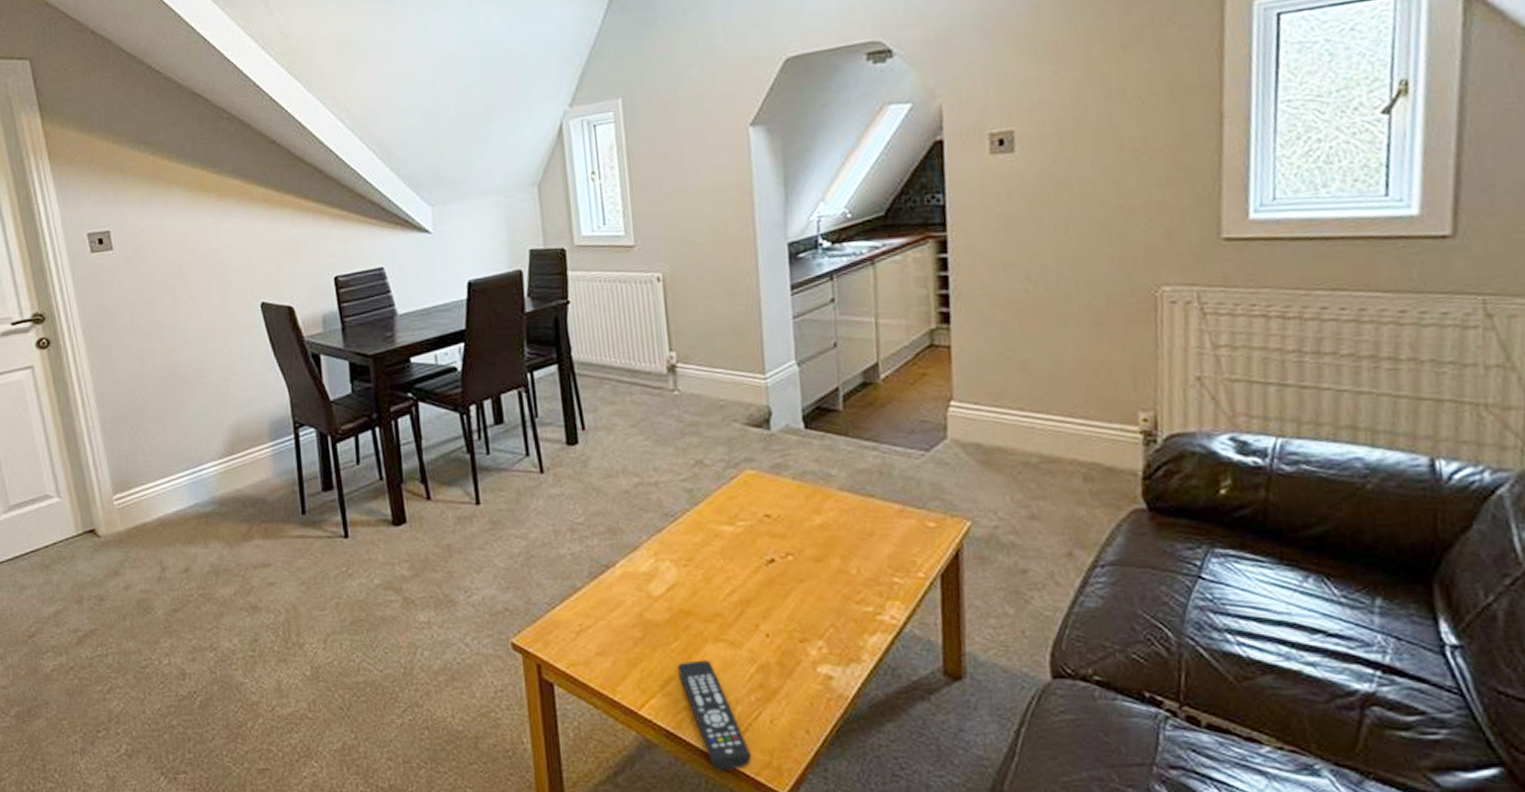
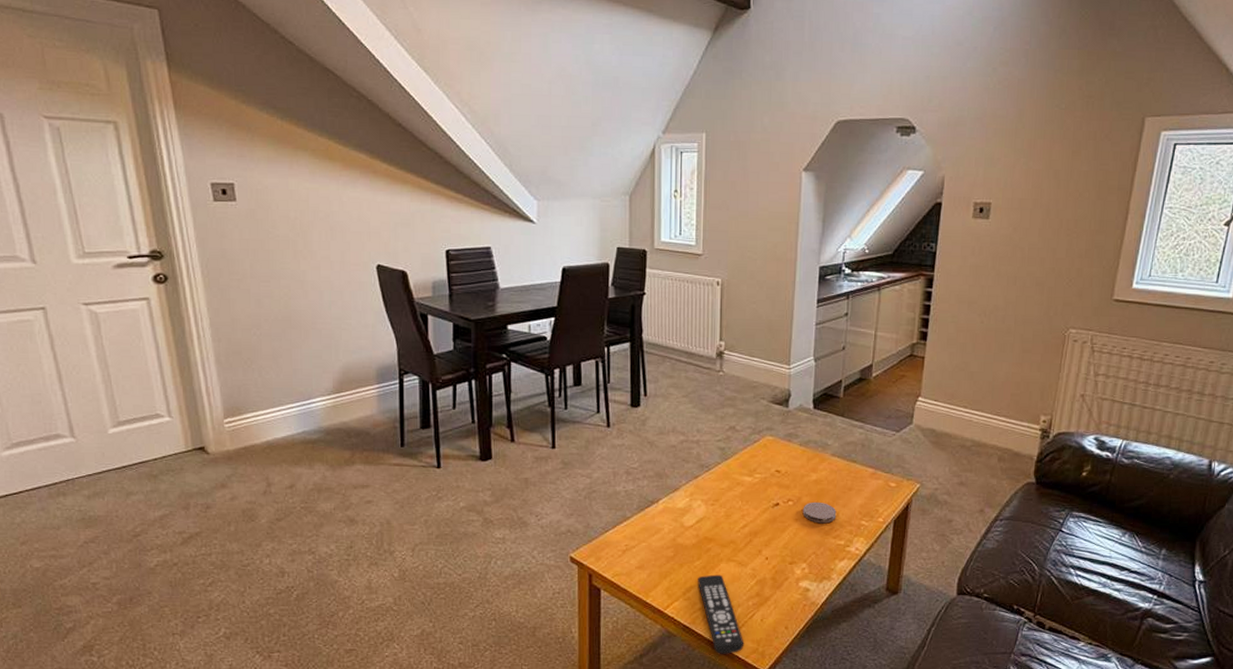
coaster: none [808,554,857,584] -> present [802,501,837,524]

